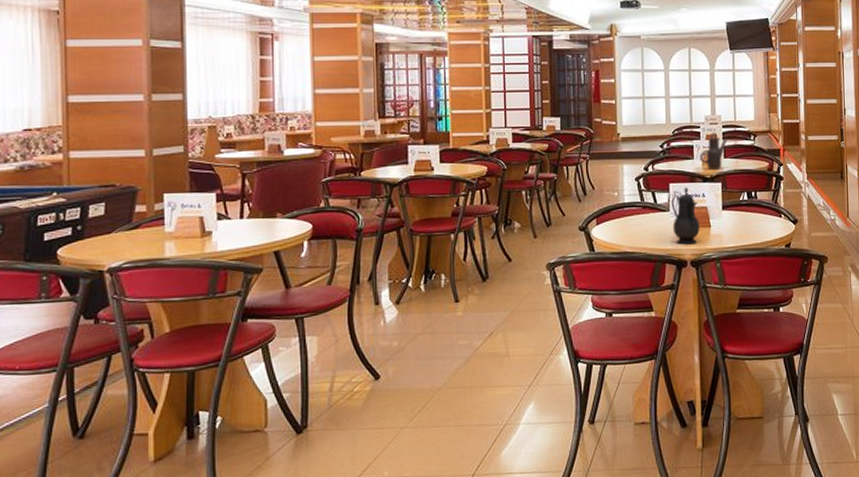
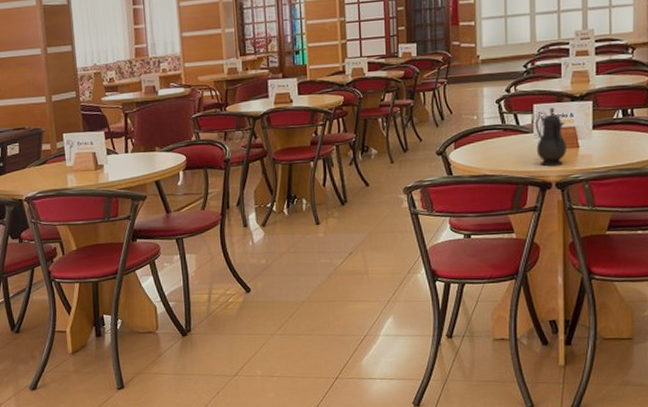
teapot: present [699,132,728,170] -> none [567,48,601,88]

